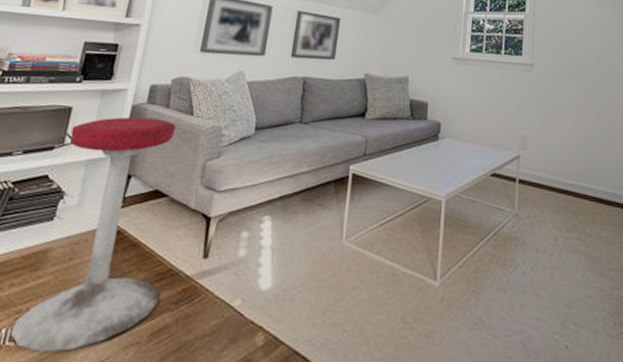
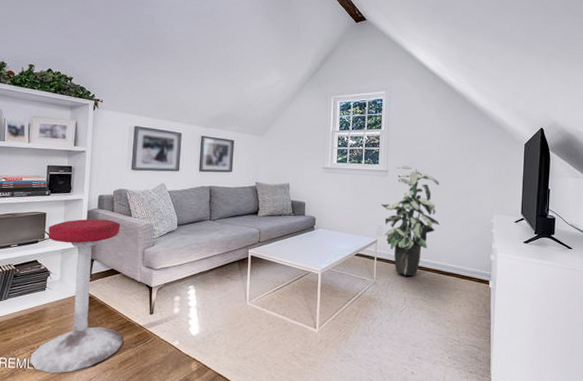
indoor plant: none [524,58,598,206] -> present [381,166,440,276]

